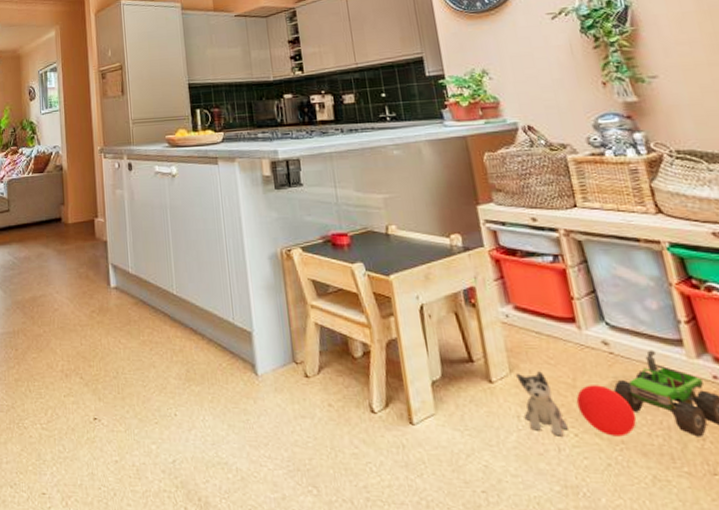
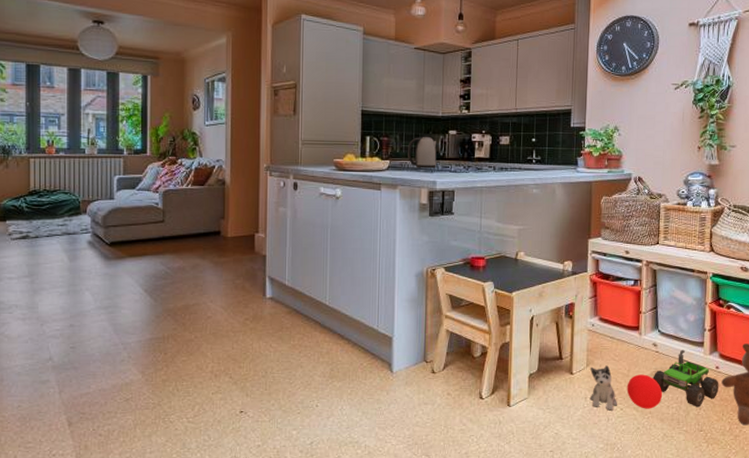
kettle: none [241,103,275,138] -> present [408,136,437,169]

